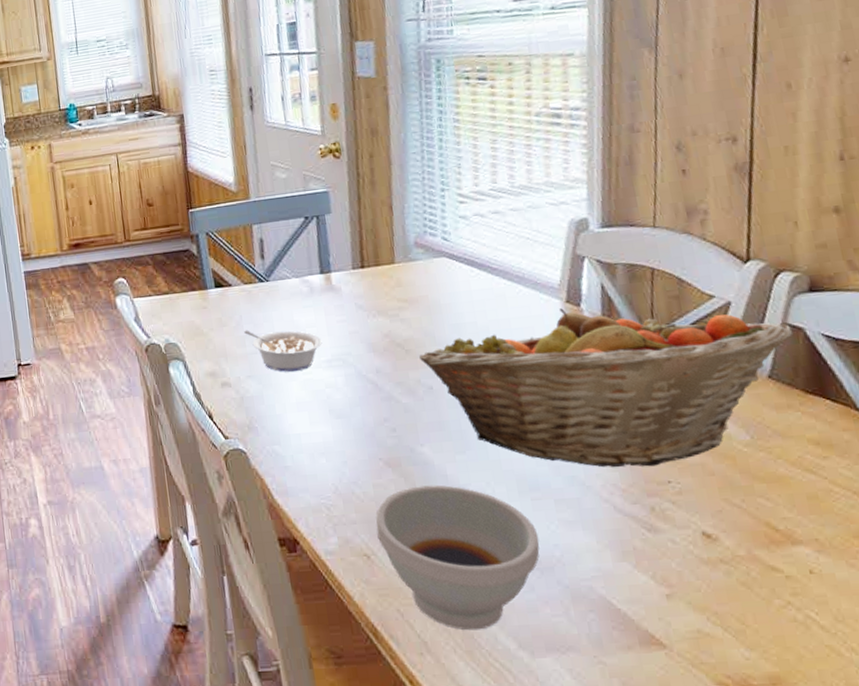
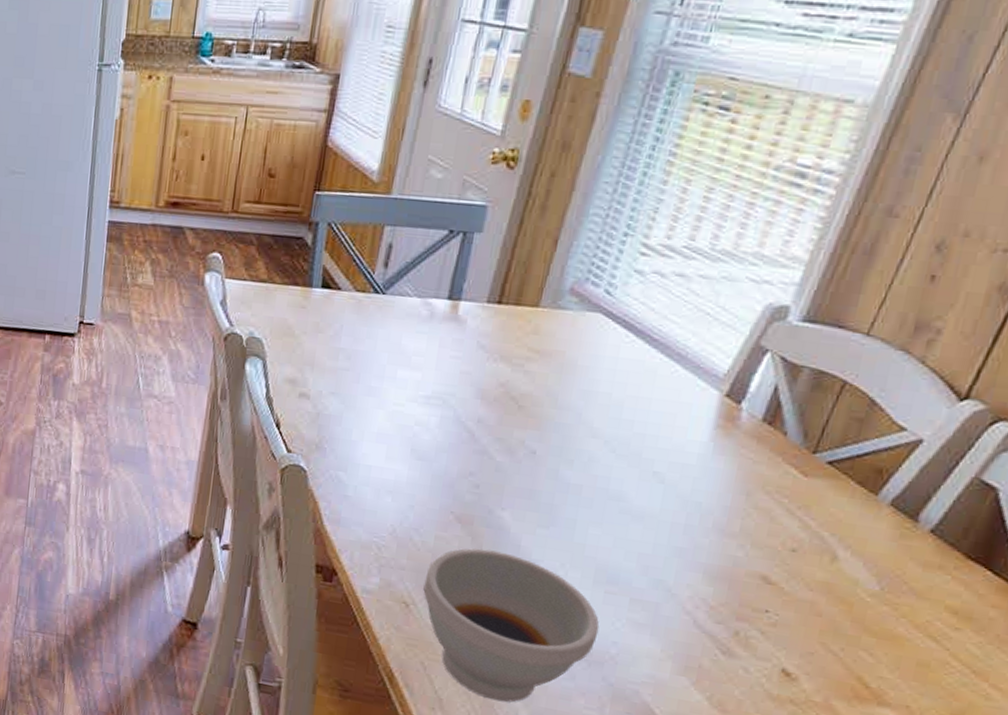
legume: present [244,330,322,372] -> none [341,342,427,401]
fruit basket: present [419,308,794,468] -> none [532,401,984,593]

